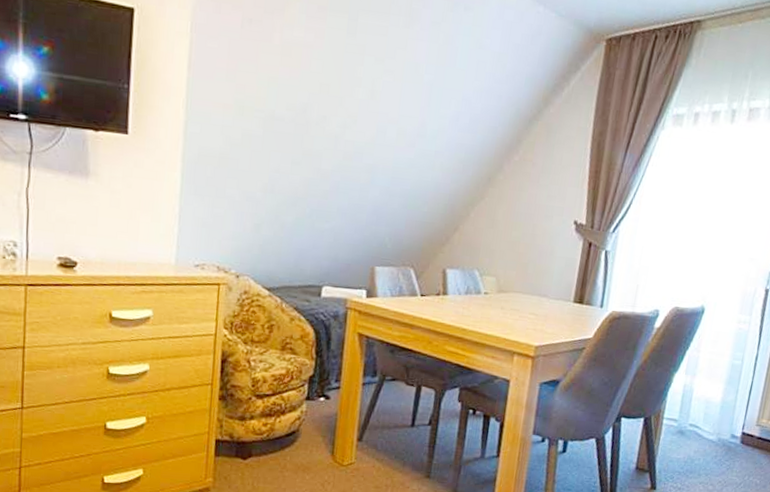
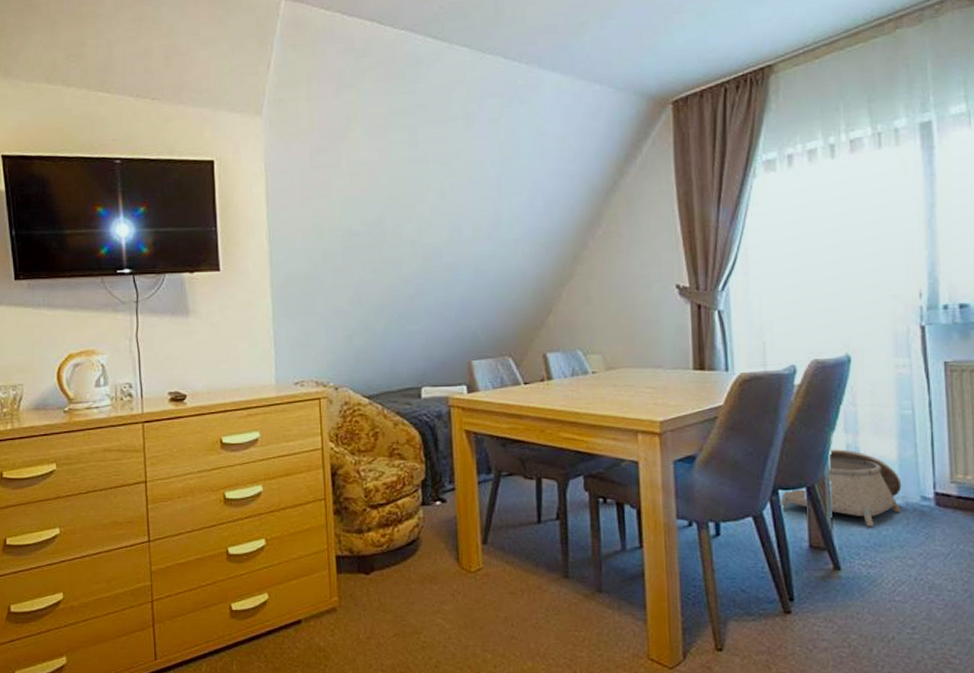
basket: none [619,387,720,456] -> present [779,449,902,527]

